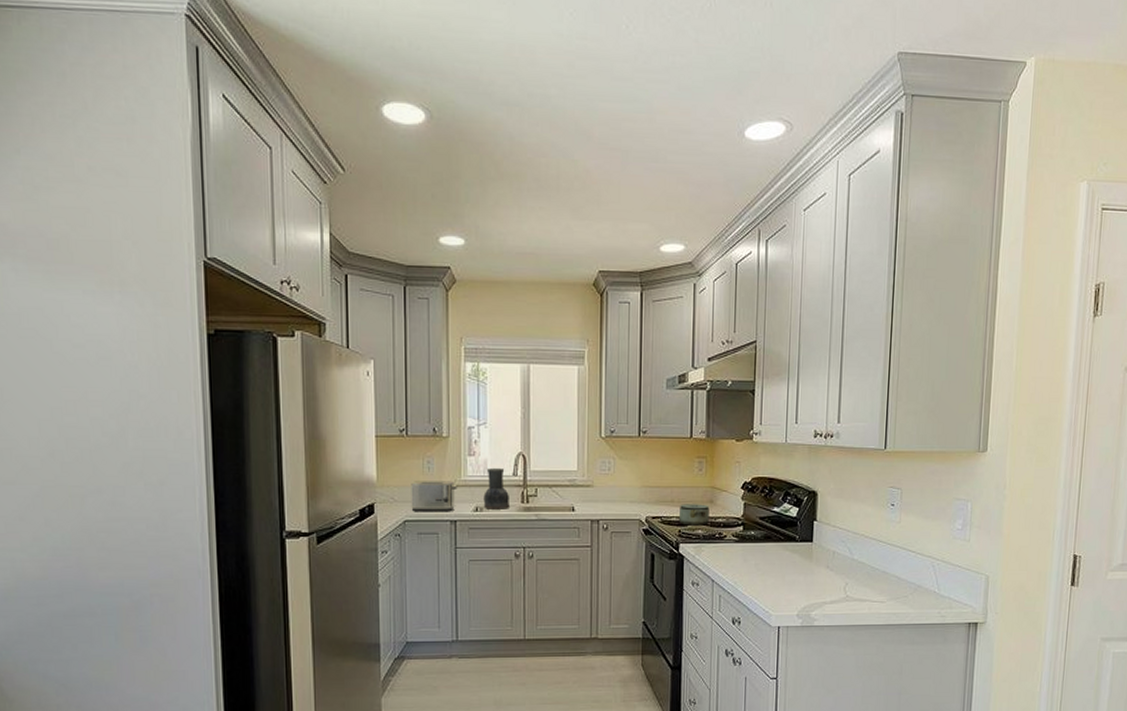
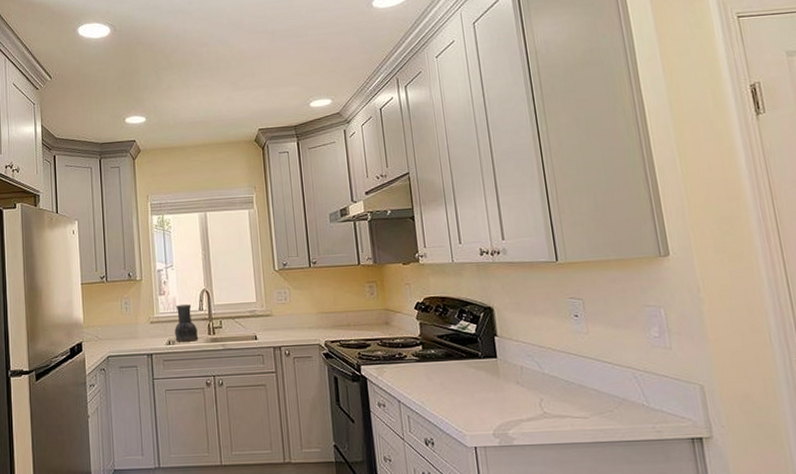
toaster: present [411,481,457,512] -> none [112,318,152,348]
cooking pot: present [679,504,710,527] -> none [356,326,387,349]

